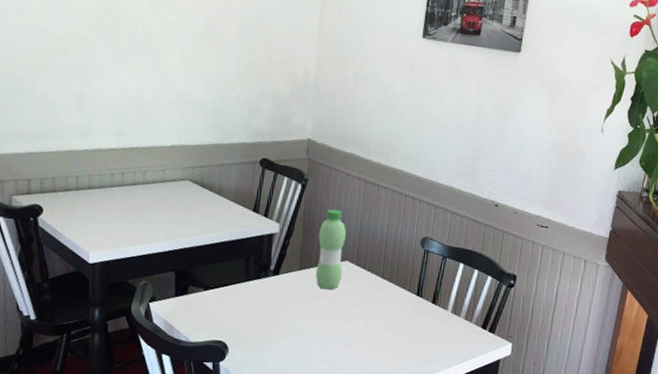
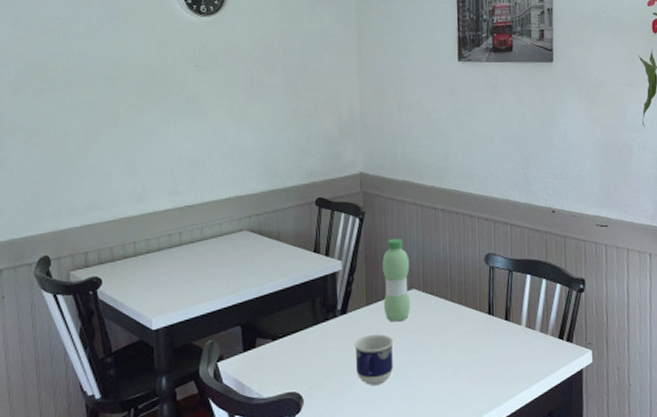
cup: none [282,298,321,346] -> present [355,334,394,385]

